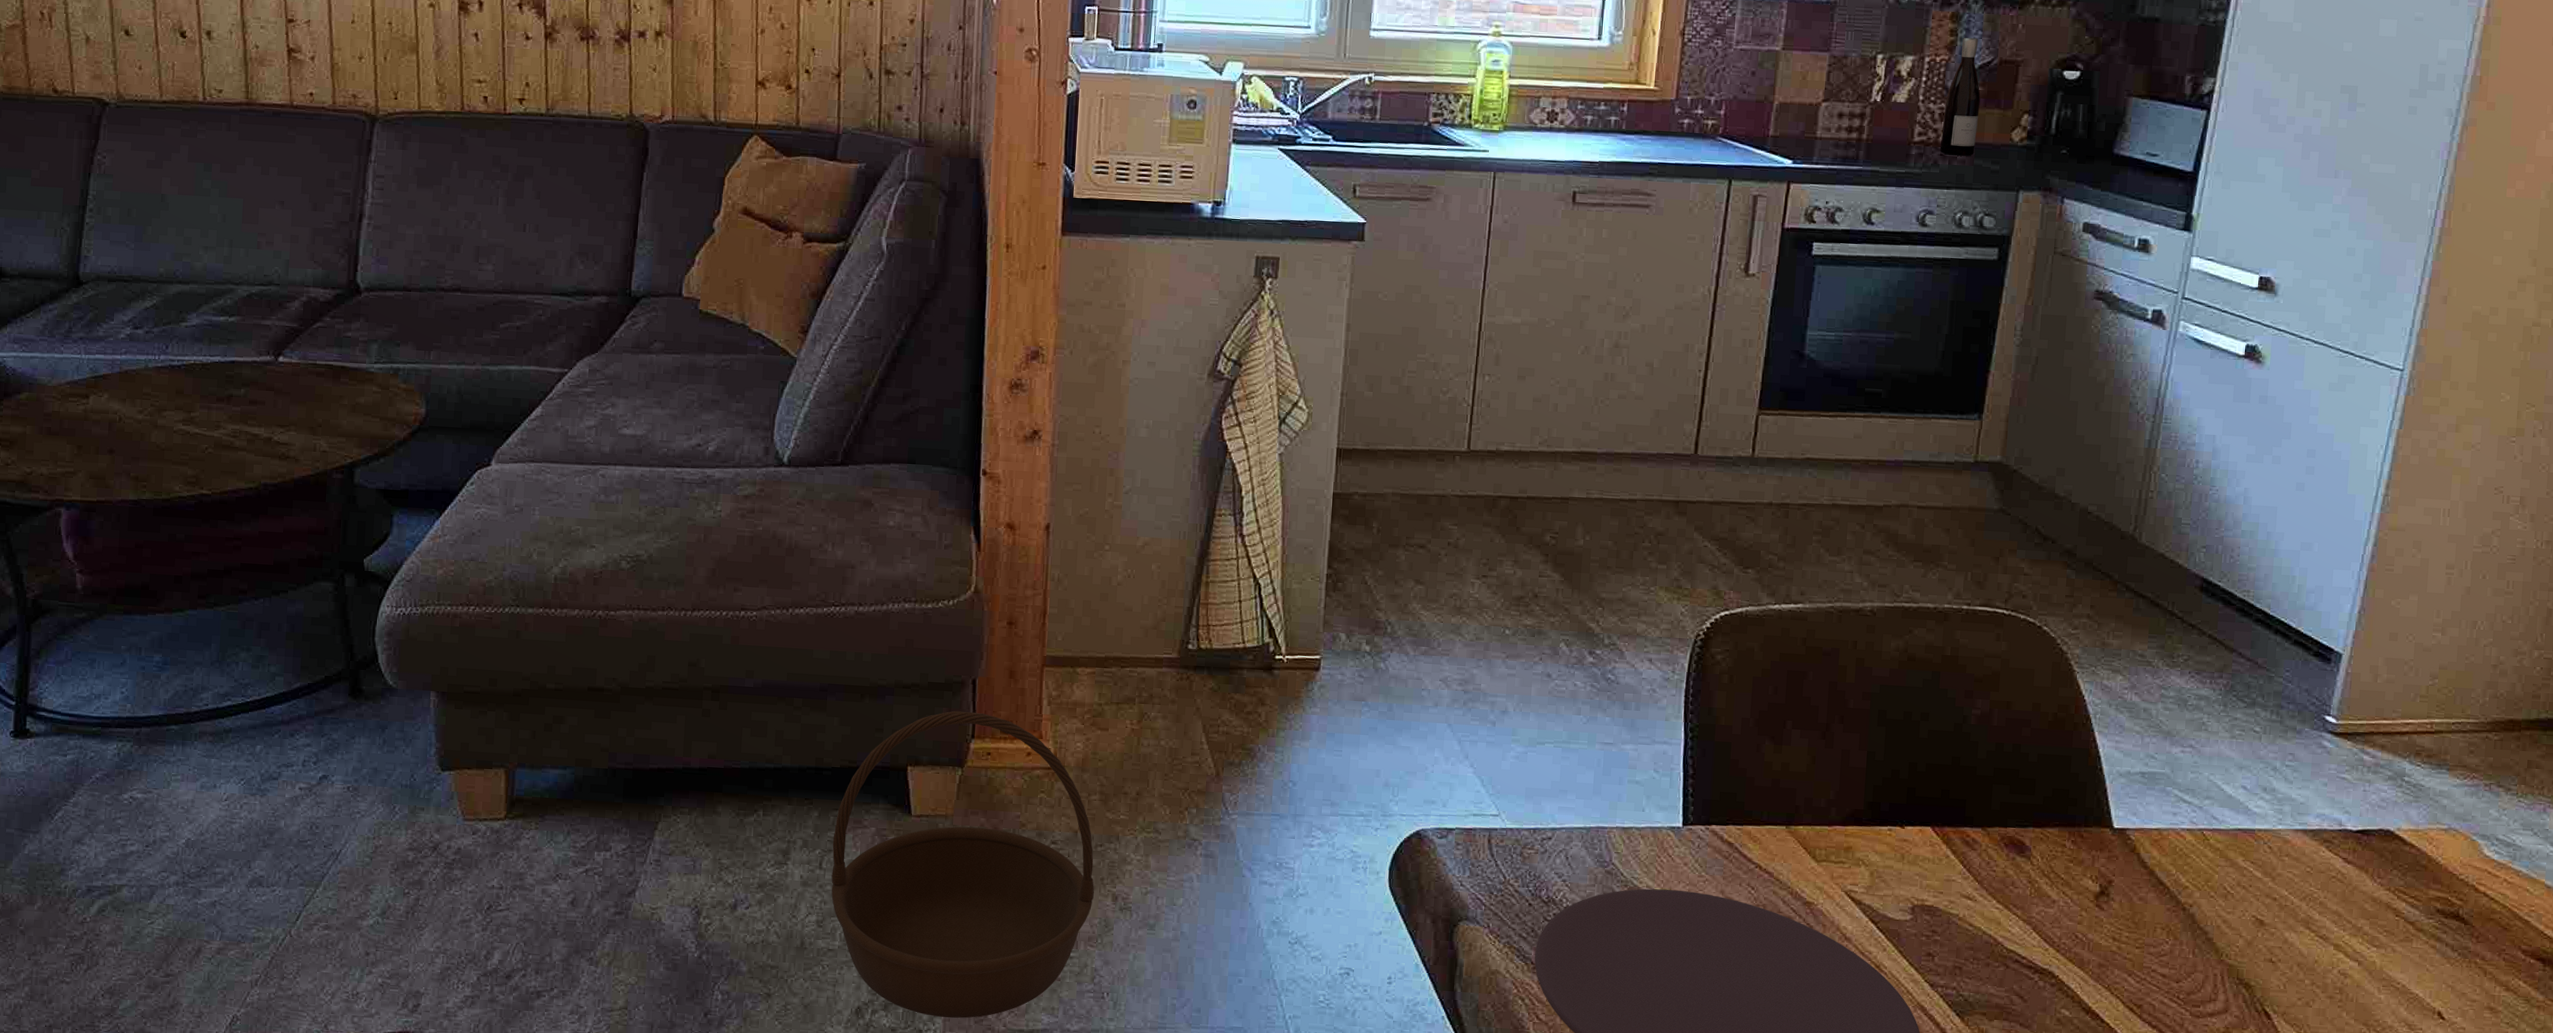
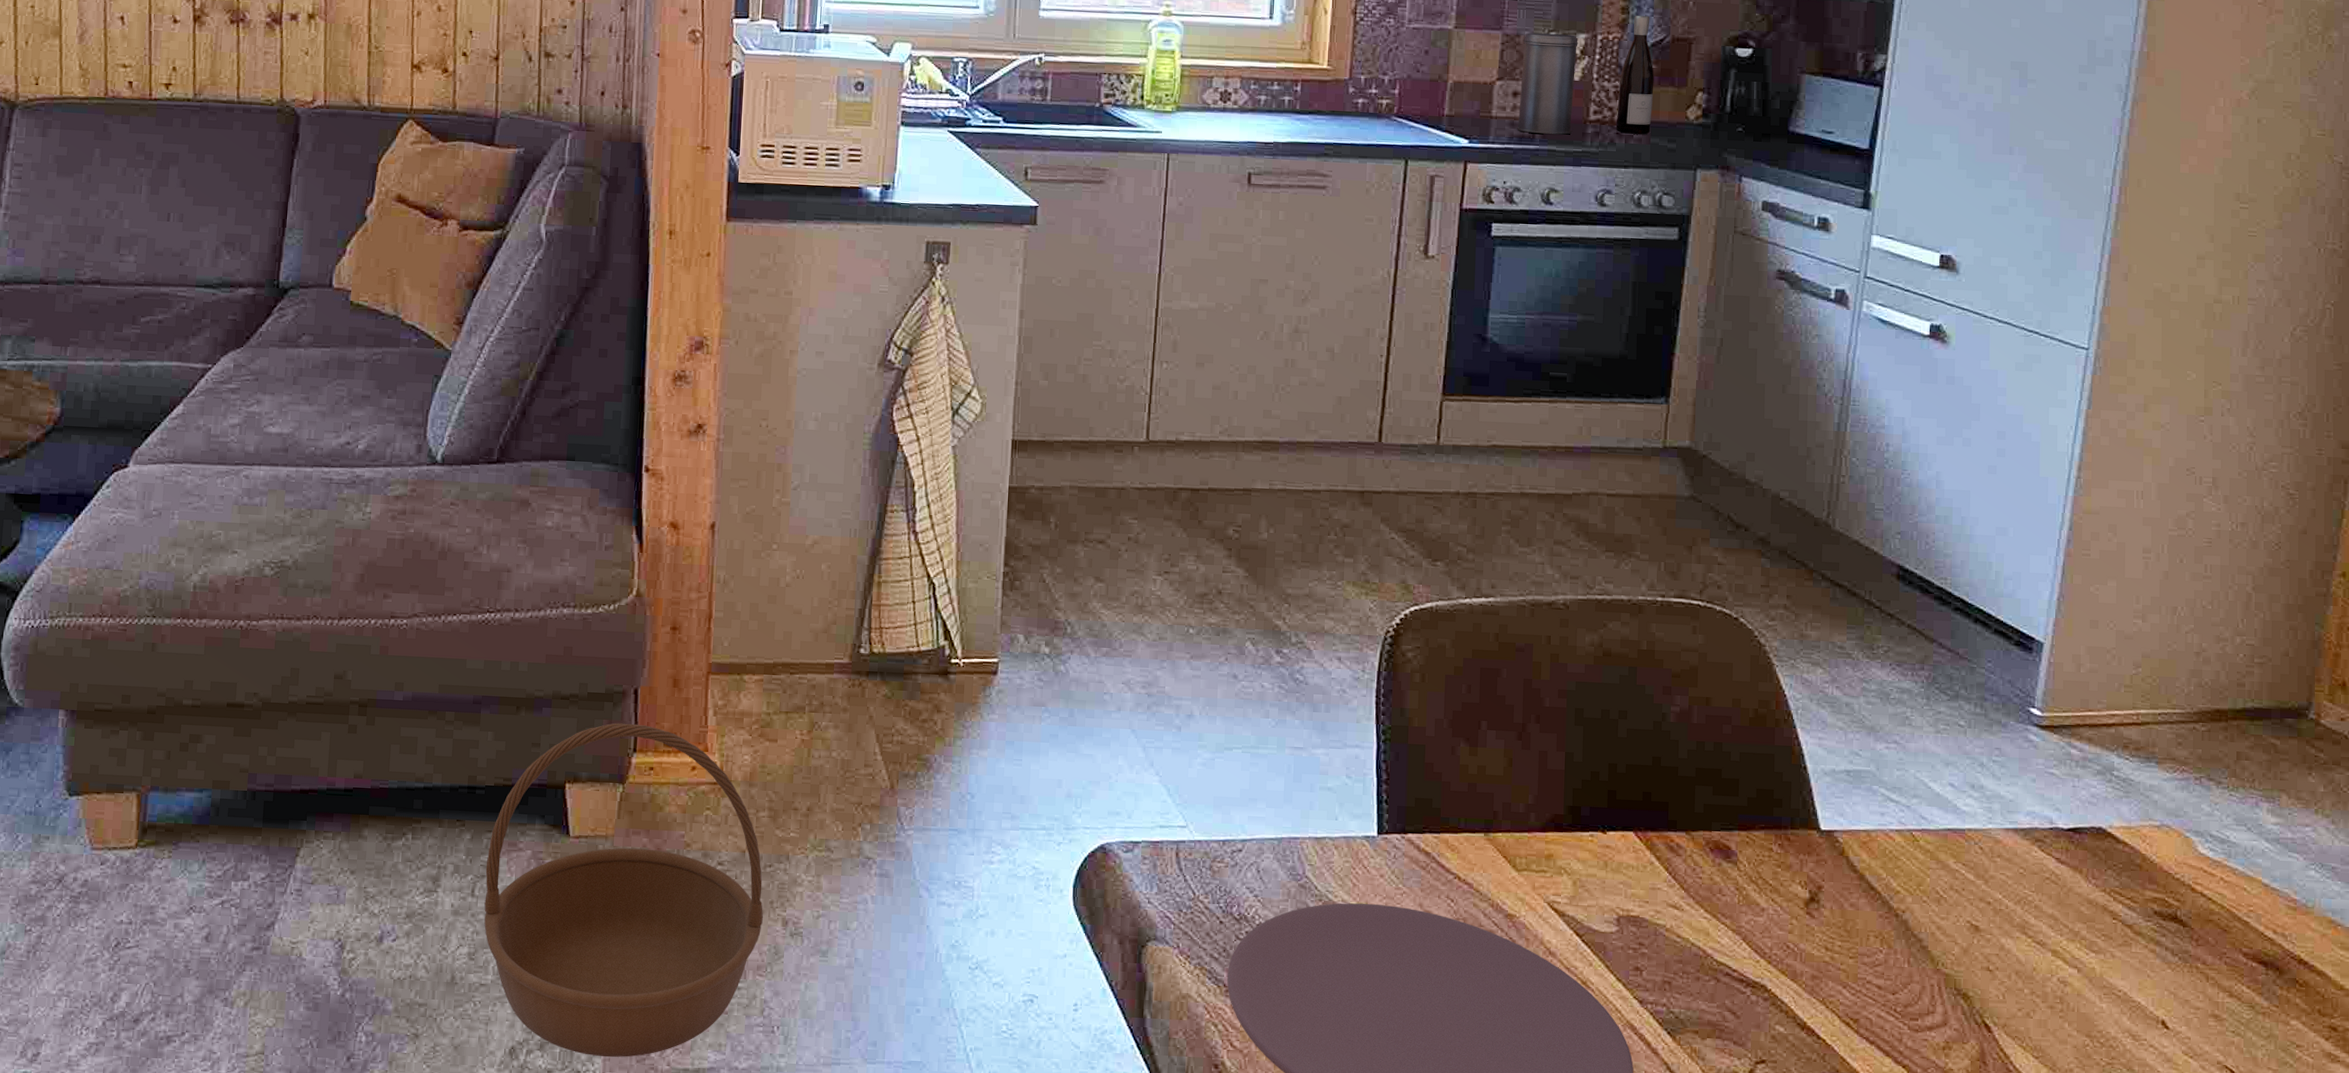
canister: none [1840,54,1906,157] -> present [1516,32,1578,136]

